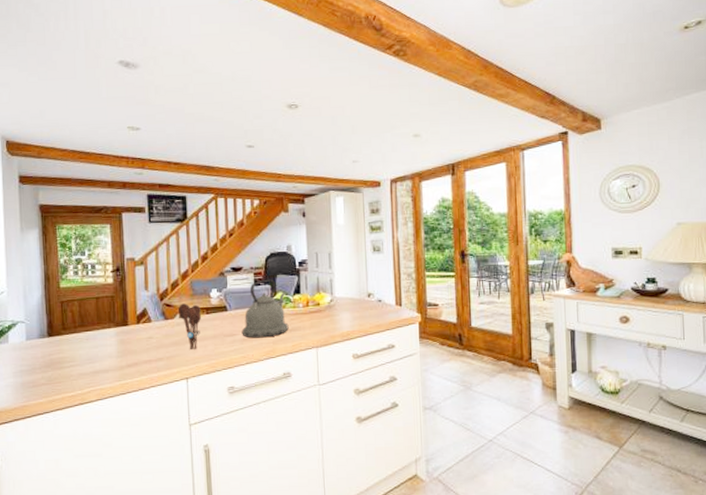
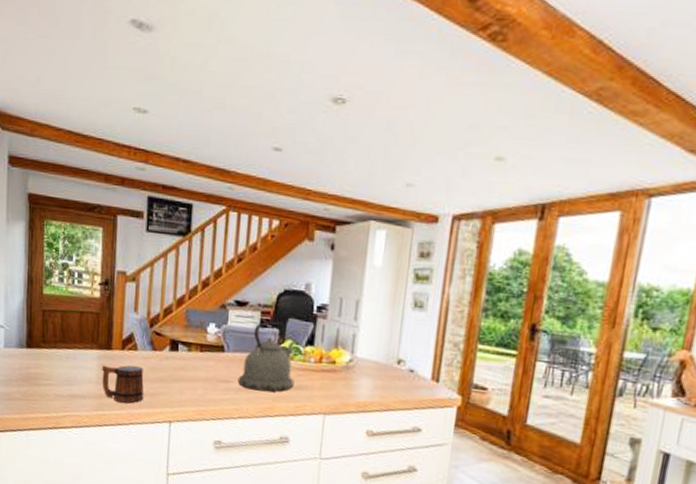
mug: none [120,335,162,370] -> present [101,365,144,403]
utensil holder: present [179,303,201,349] -> none [169,334,194,391]

